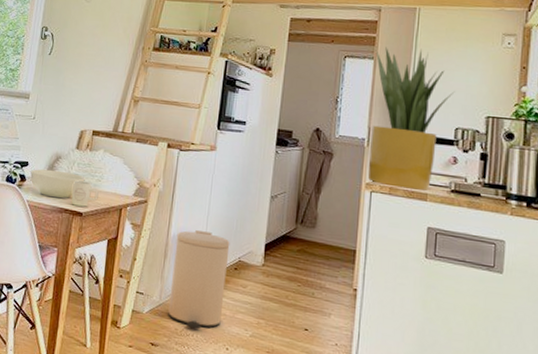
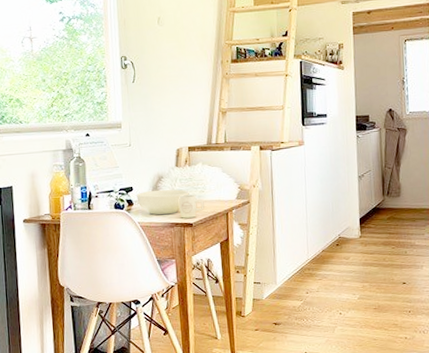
pedal bin: present [168,230,230,329] -> none [281,218,332,302]

